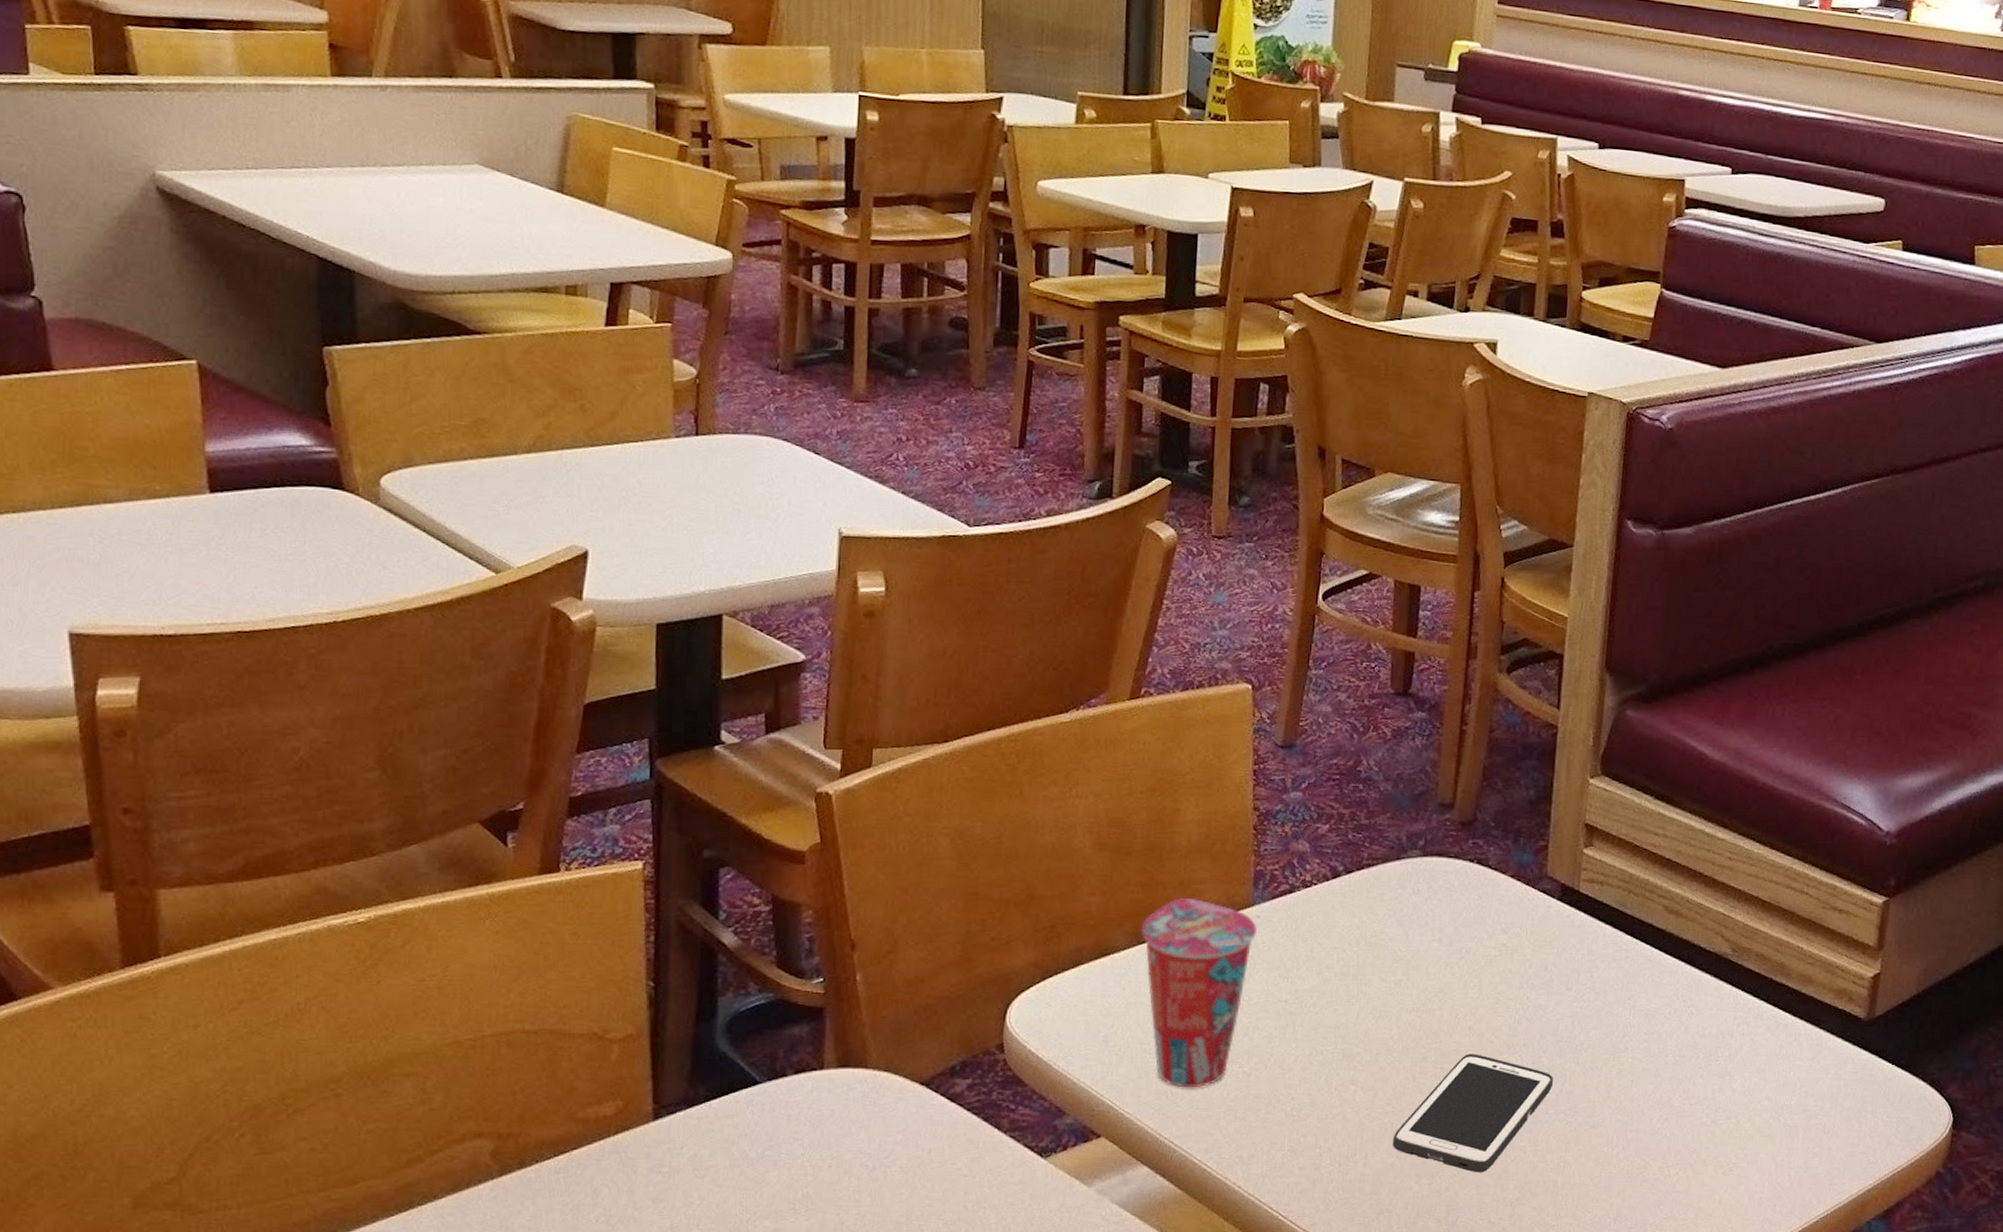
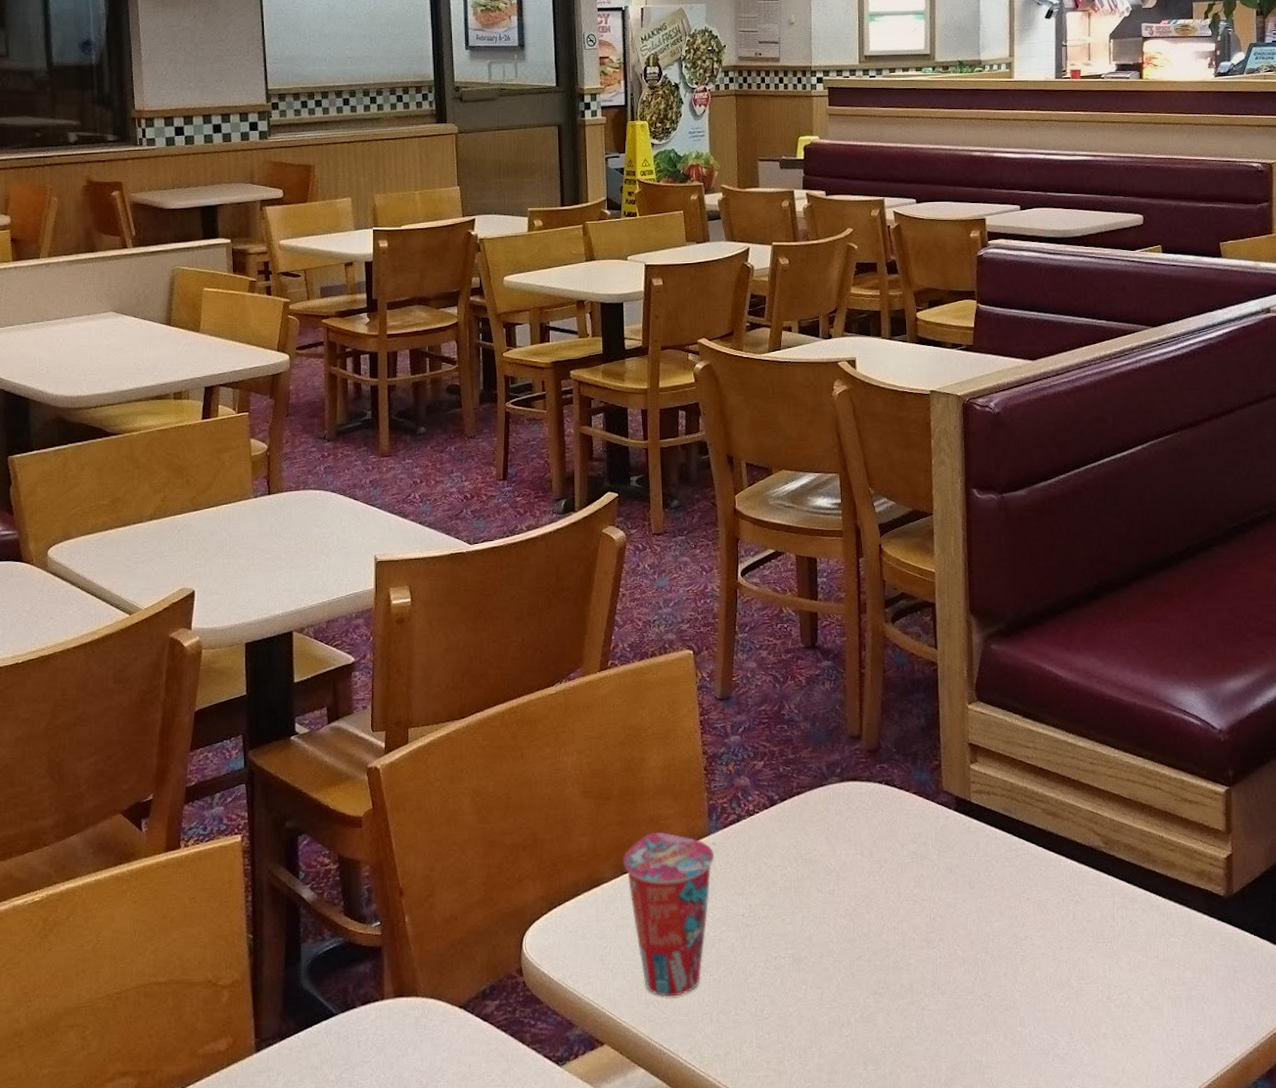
cell phone: present [1392,1053,1553,1173] -> none [840,950,968,1058]

